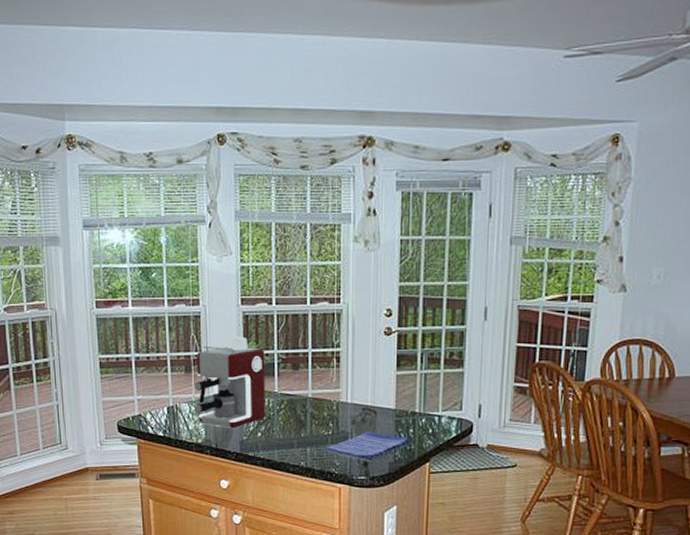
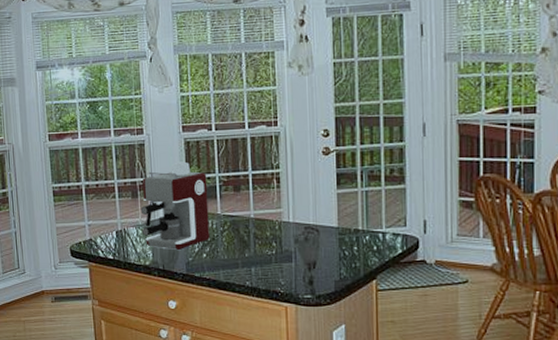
dish towel: present [323,432,410,462] -> none [267,250,355,280]

